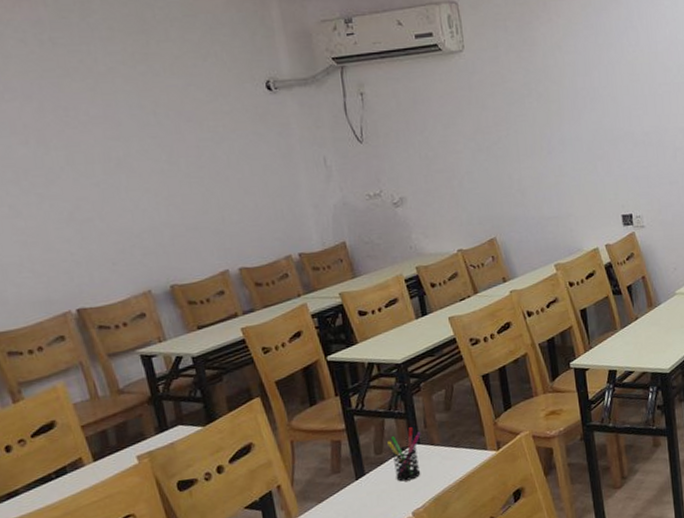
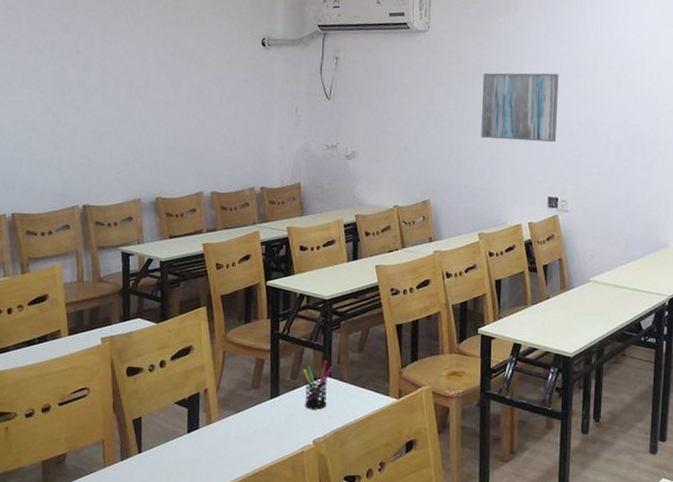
wall art: none [533,82,622,163] -> present [481,72,559,143]

